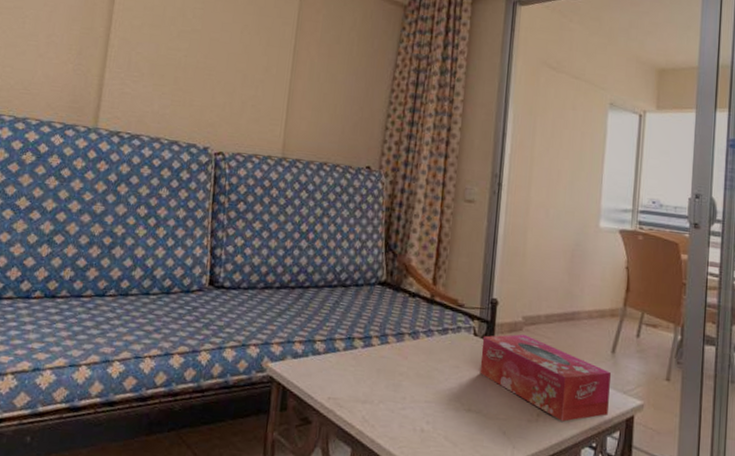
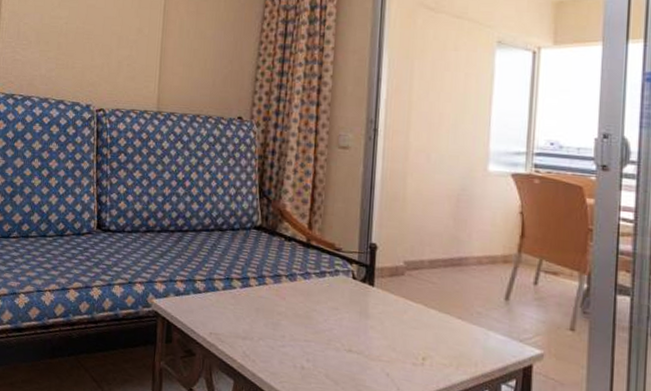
tissue box: present [479,334,611,422] -> none [359,278,504,367]

